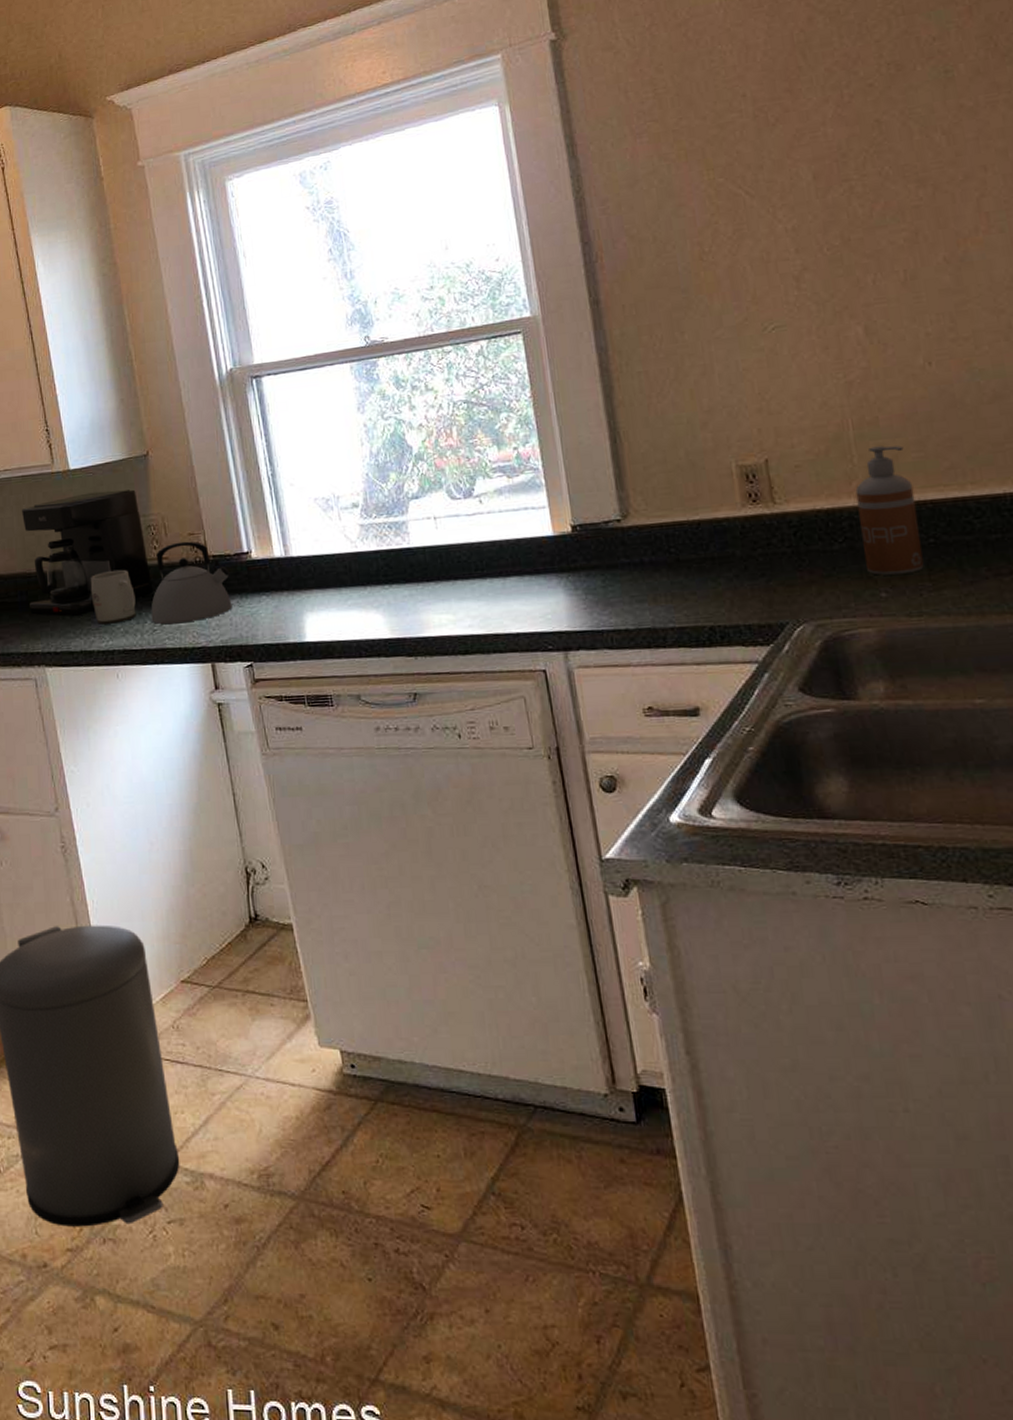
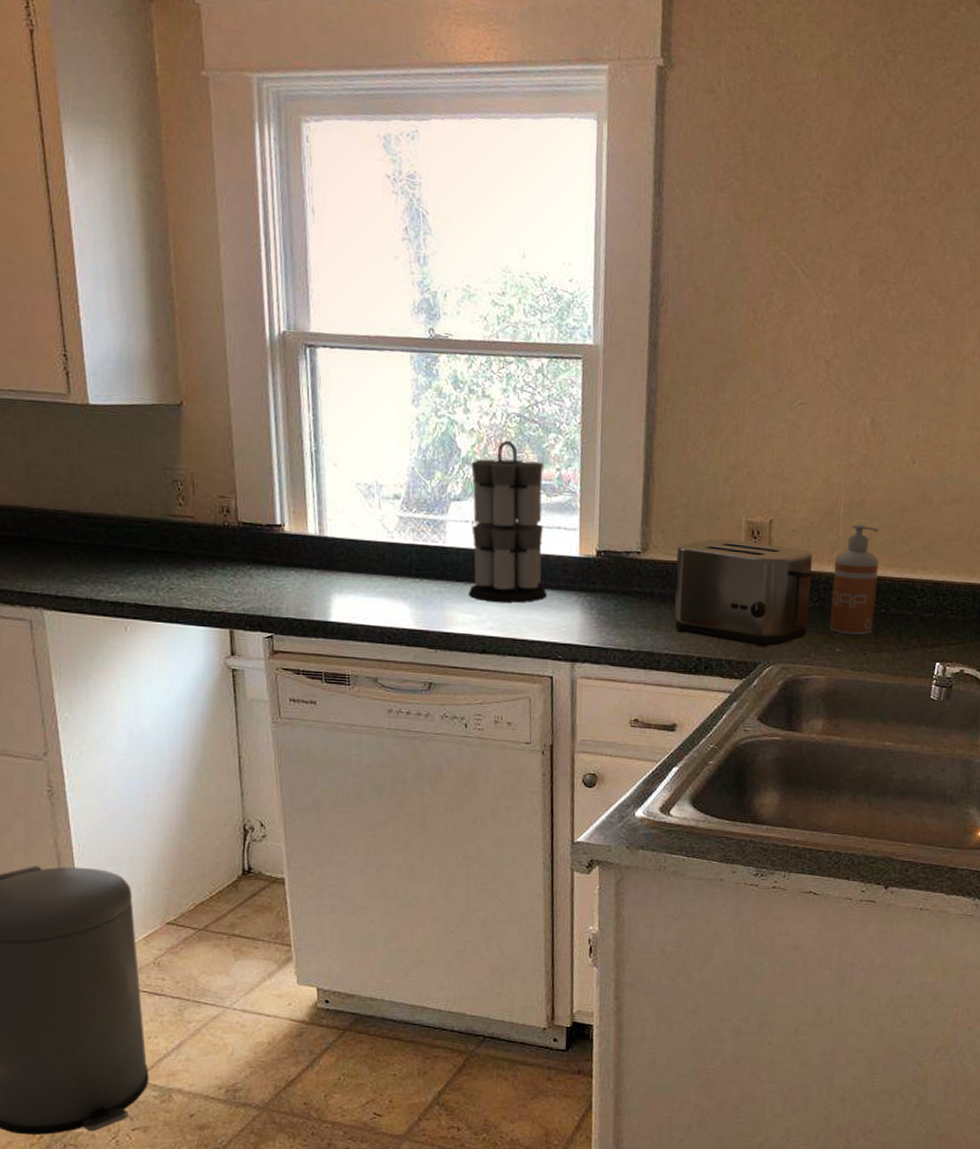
coffee maker: present [21,489,153,617] -> none [26,433,174,563]
mug: present [90,569,137,625] -> none [102,520,153,576]
kettle: present [151,541,233,625] -> none [169,502,259,586]
spice rack: none [425,428,525,598] -> present [469,440,547,603]
toaster: none [661,484,838,605] -> present [673,538,813,647]

